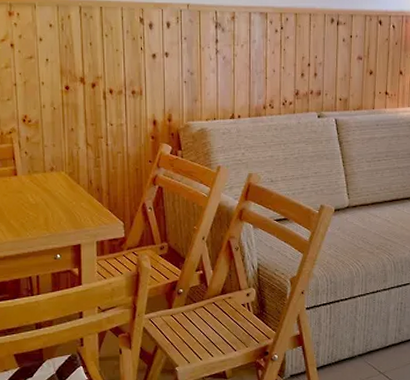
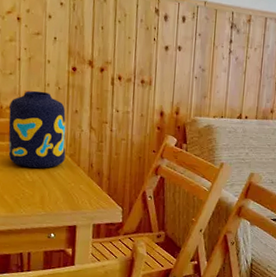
vase: none [9,113,65,191] -> present [8,90,66,168]

